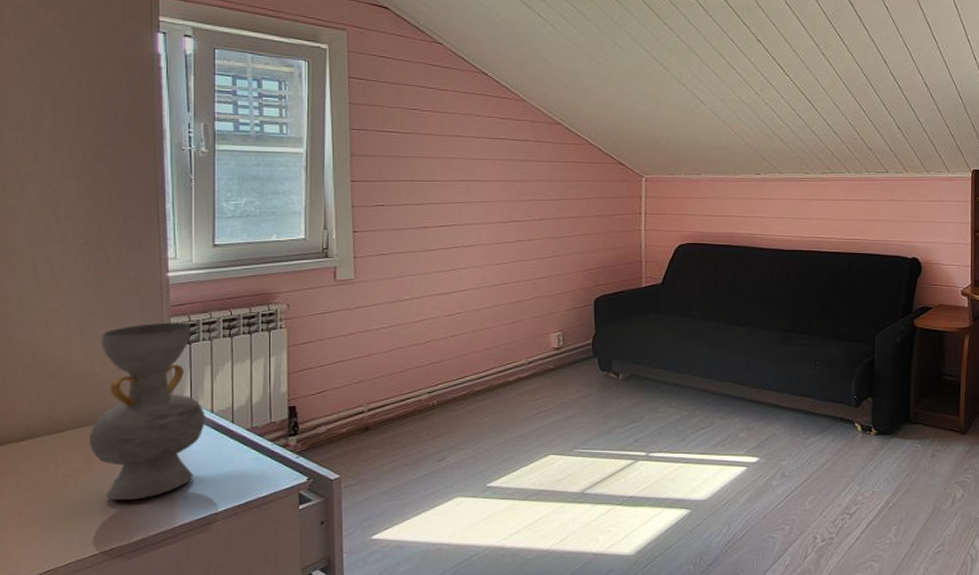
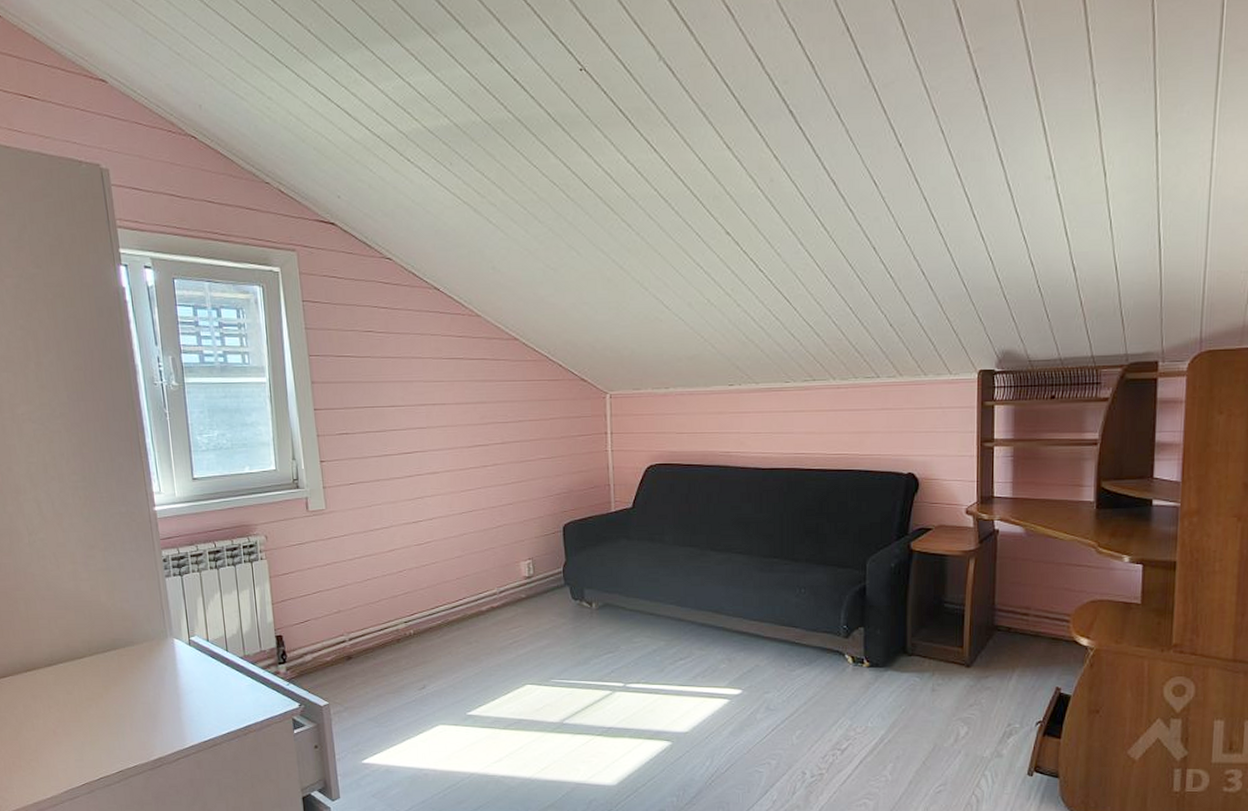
decorative vase: present [89,322,205,501] -> none [103,555,203,723]

